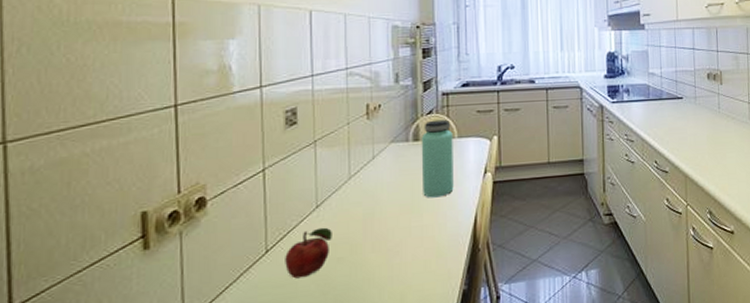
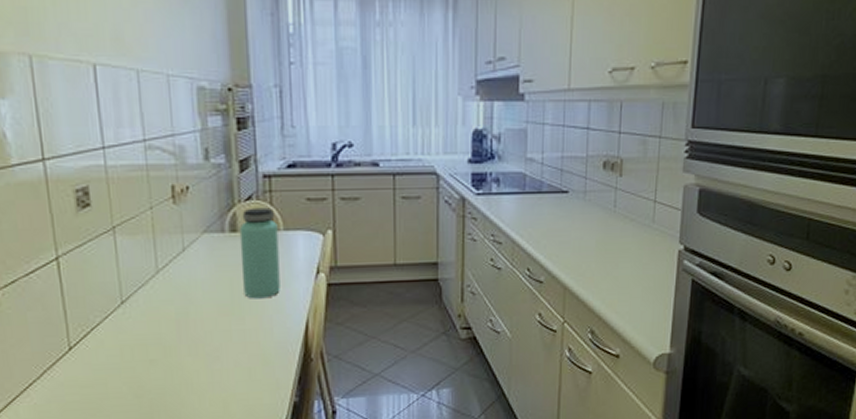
fruit: present [285,227,332,279] -> none [91,326,142,379]

